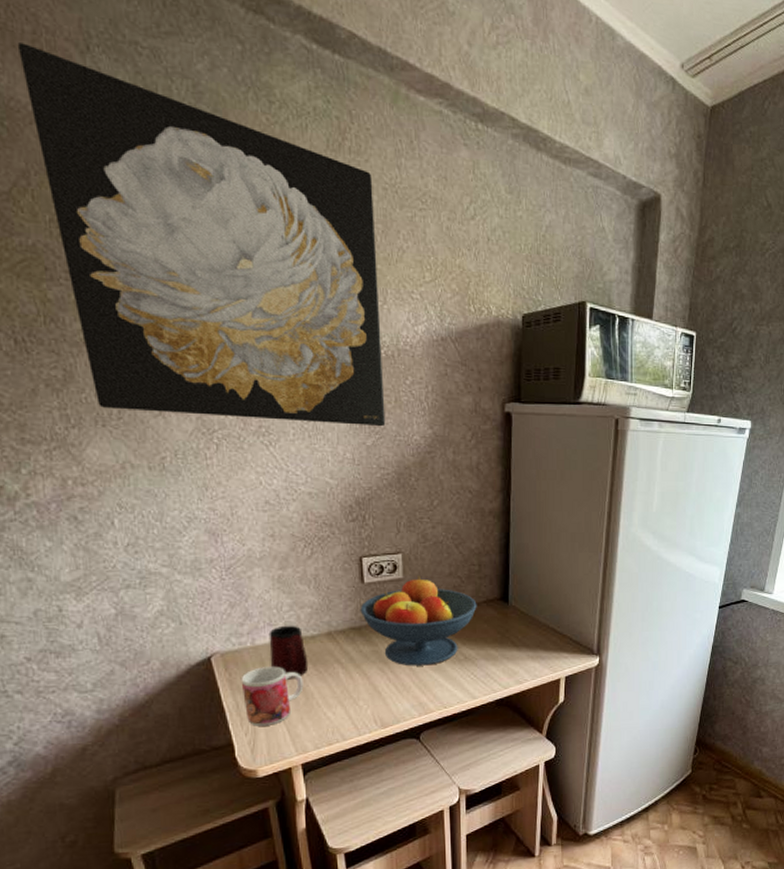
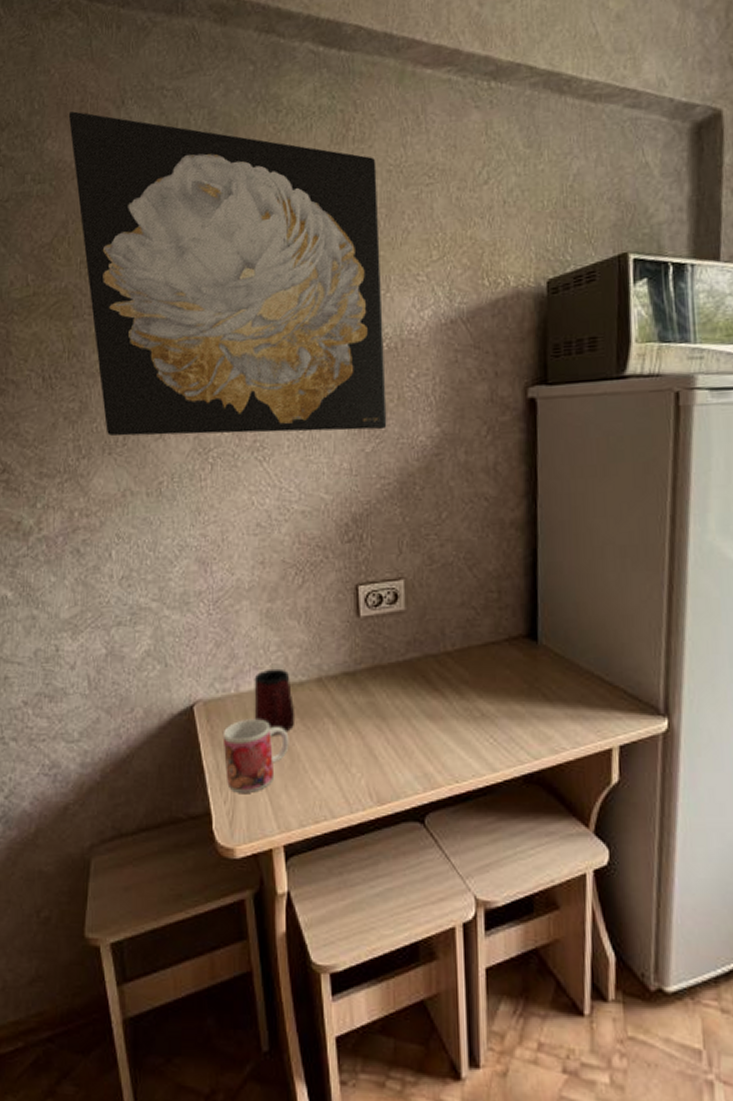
fruit bowl: present [360,576,477,666] -> none [354,607,497,724]

